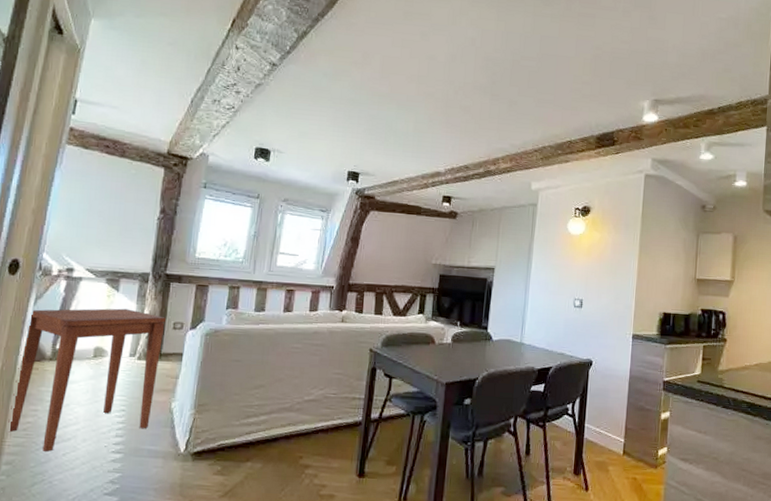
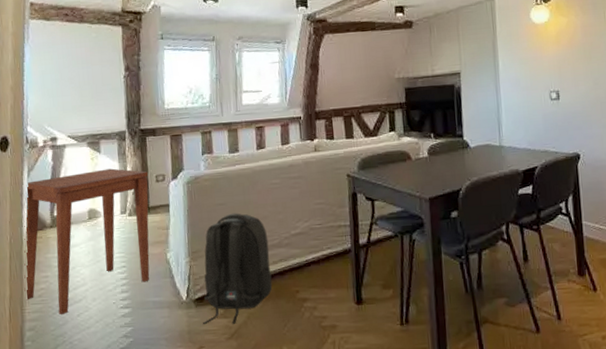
backpack: none [198,371,280,482] -> present [203,213,273,324]

